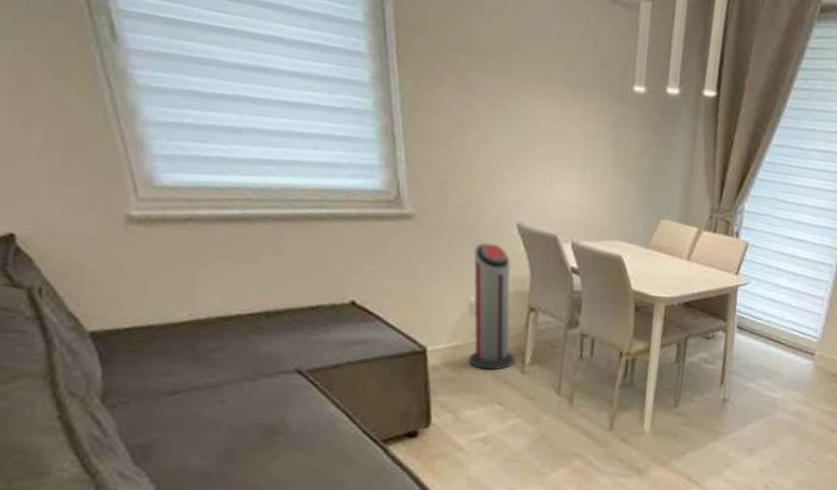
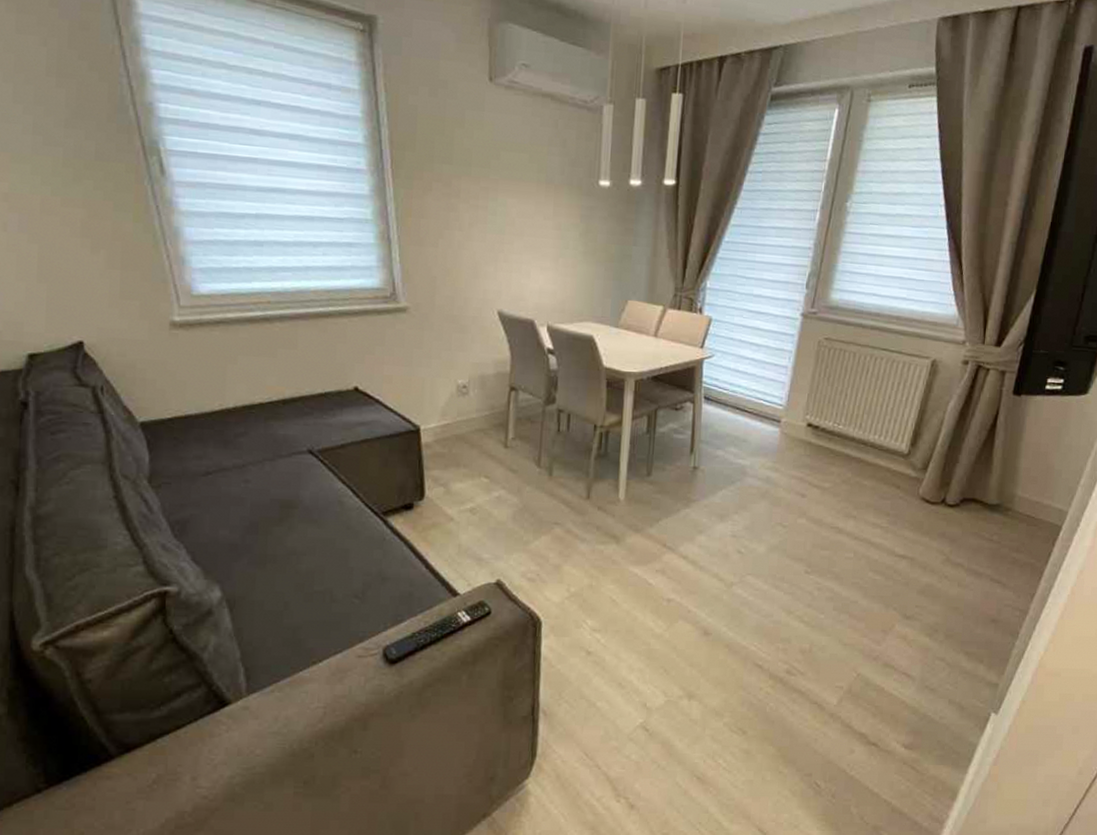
air purifier: present [468,242,515,371] -> none [457,329,499,446]

